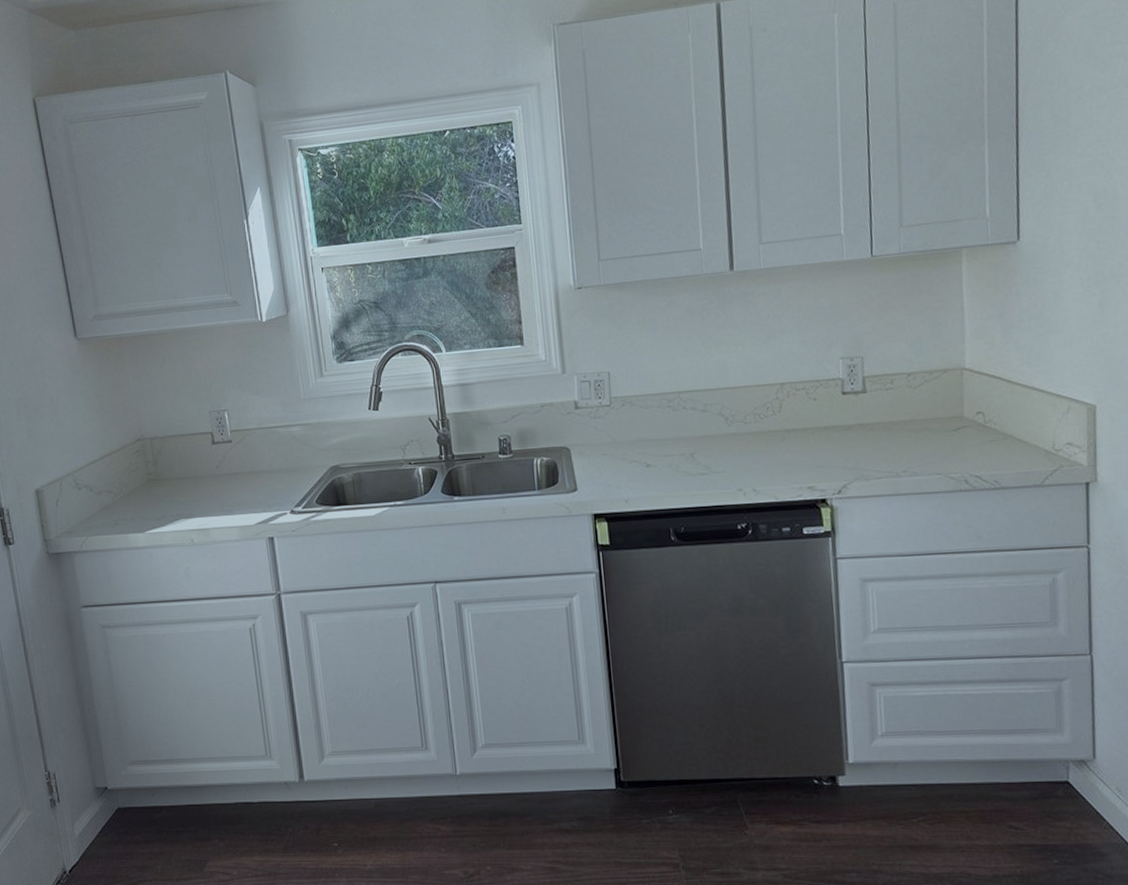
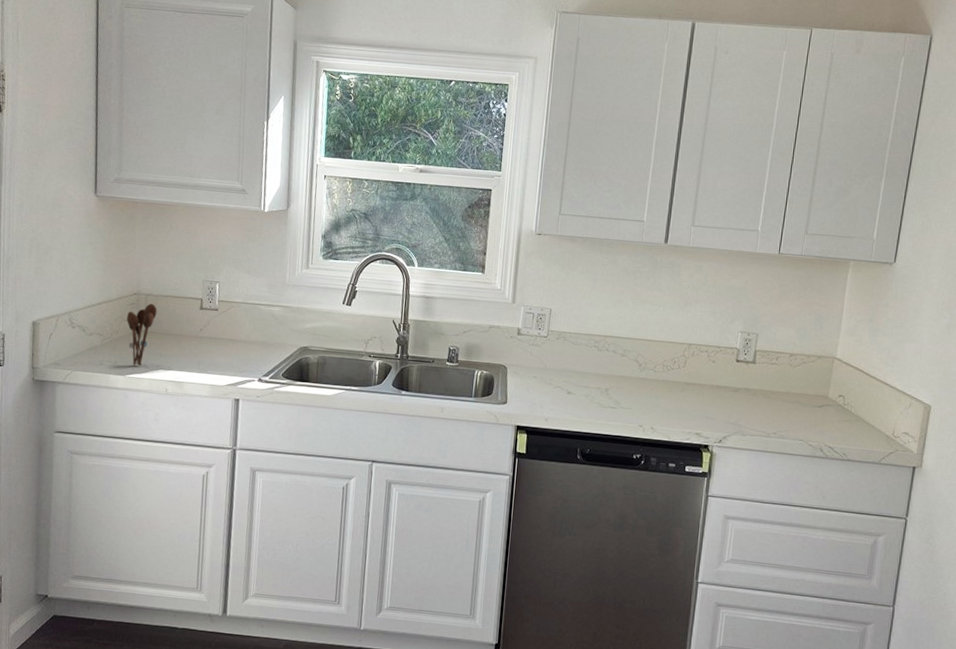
utensil holder: none [134,447,166,520] -> present [127,304,157,366]

